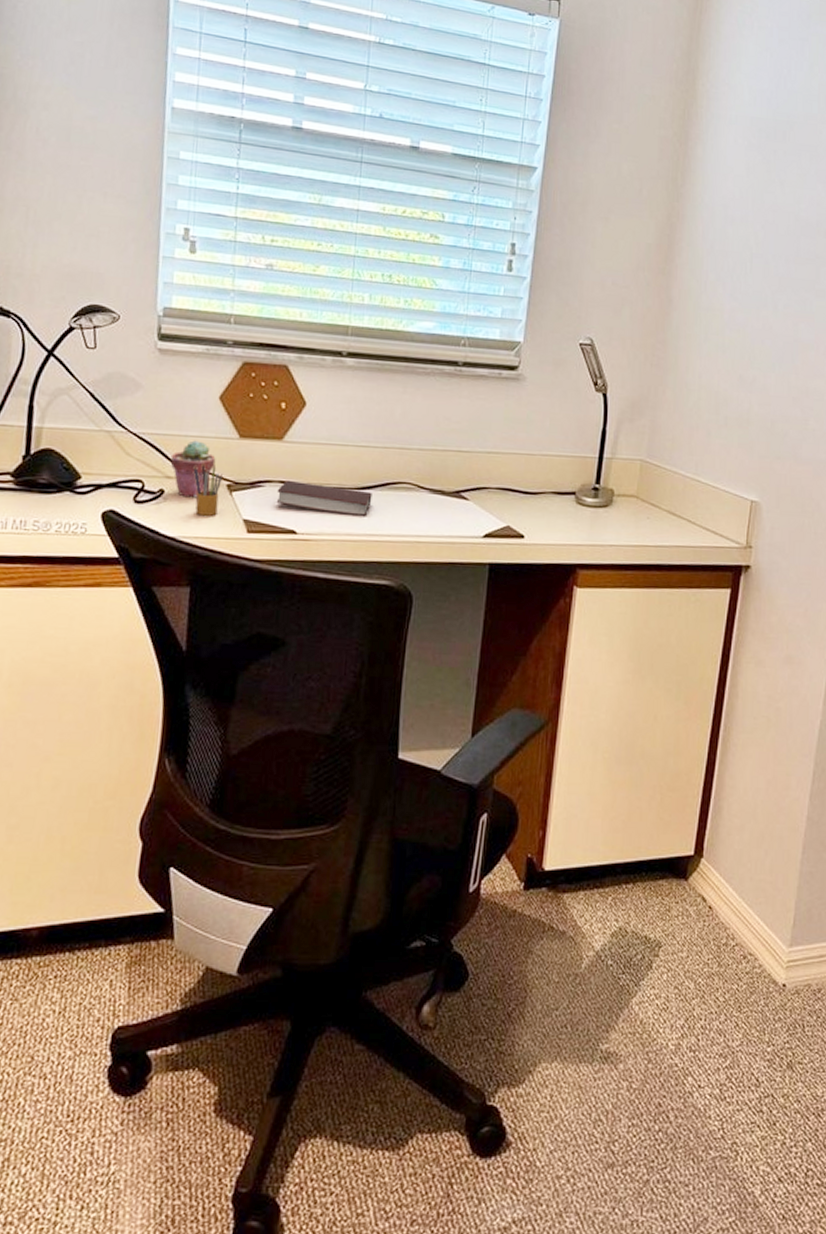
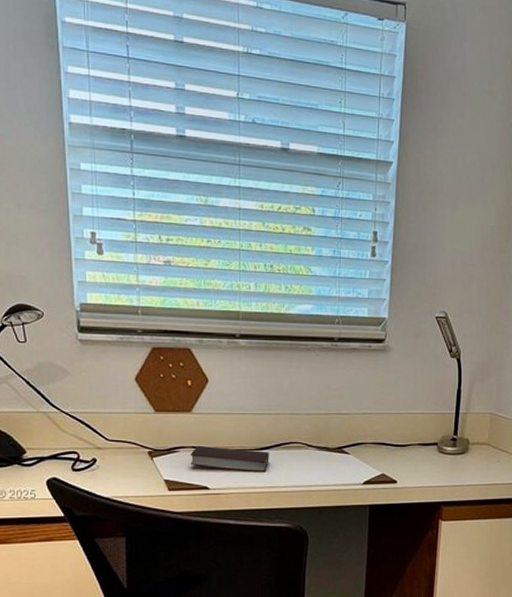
potted succulent: present [170,440,216,498] -> none [99,416,137,464]
pencil box: present [193,462,222,516] -> none [119,434,143,478]

